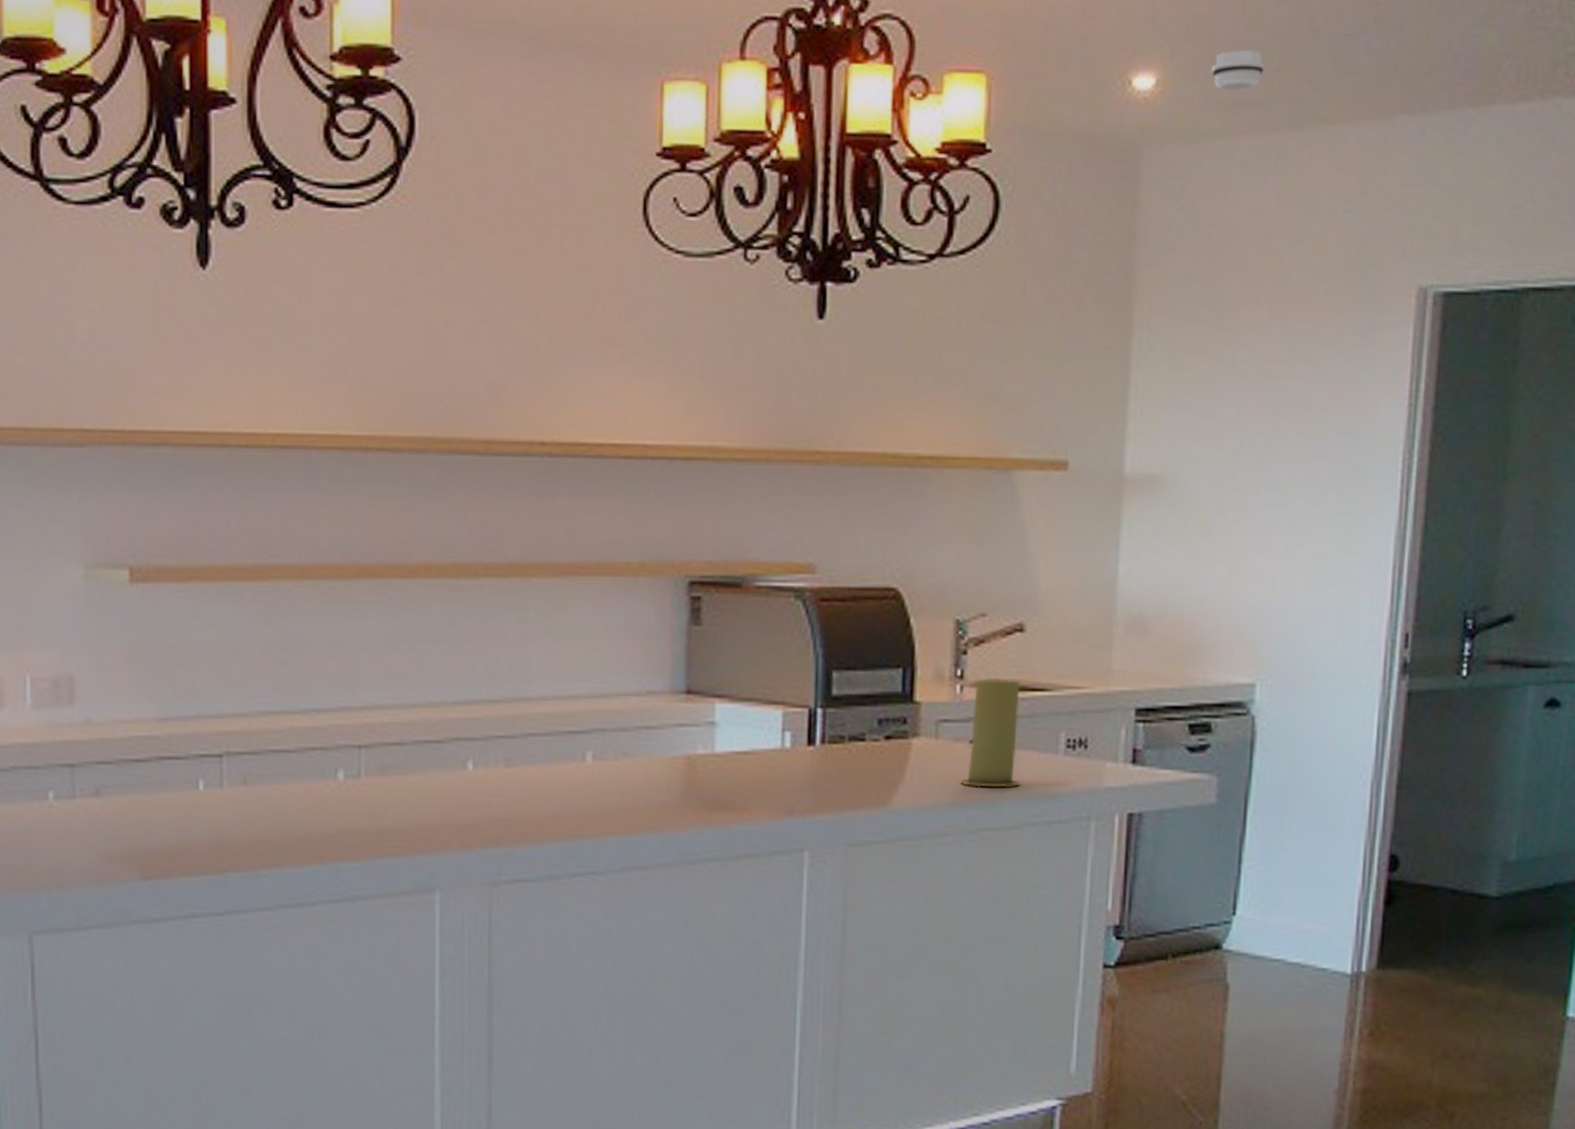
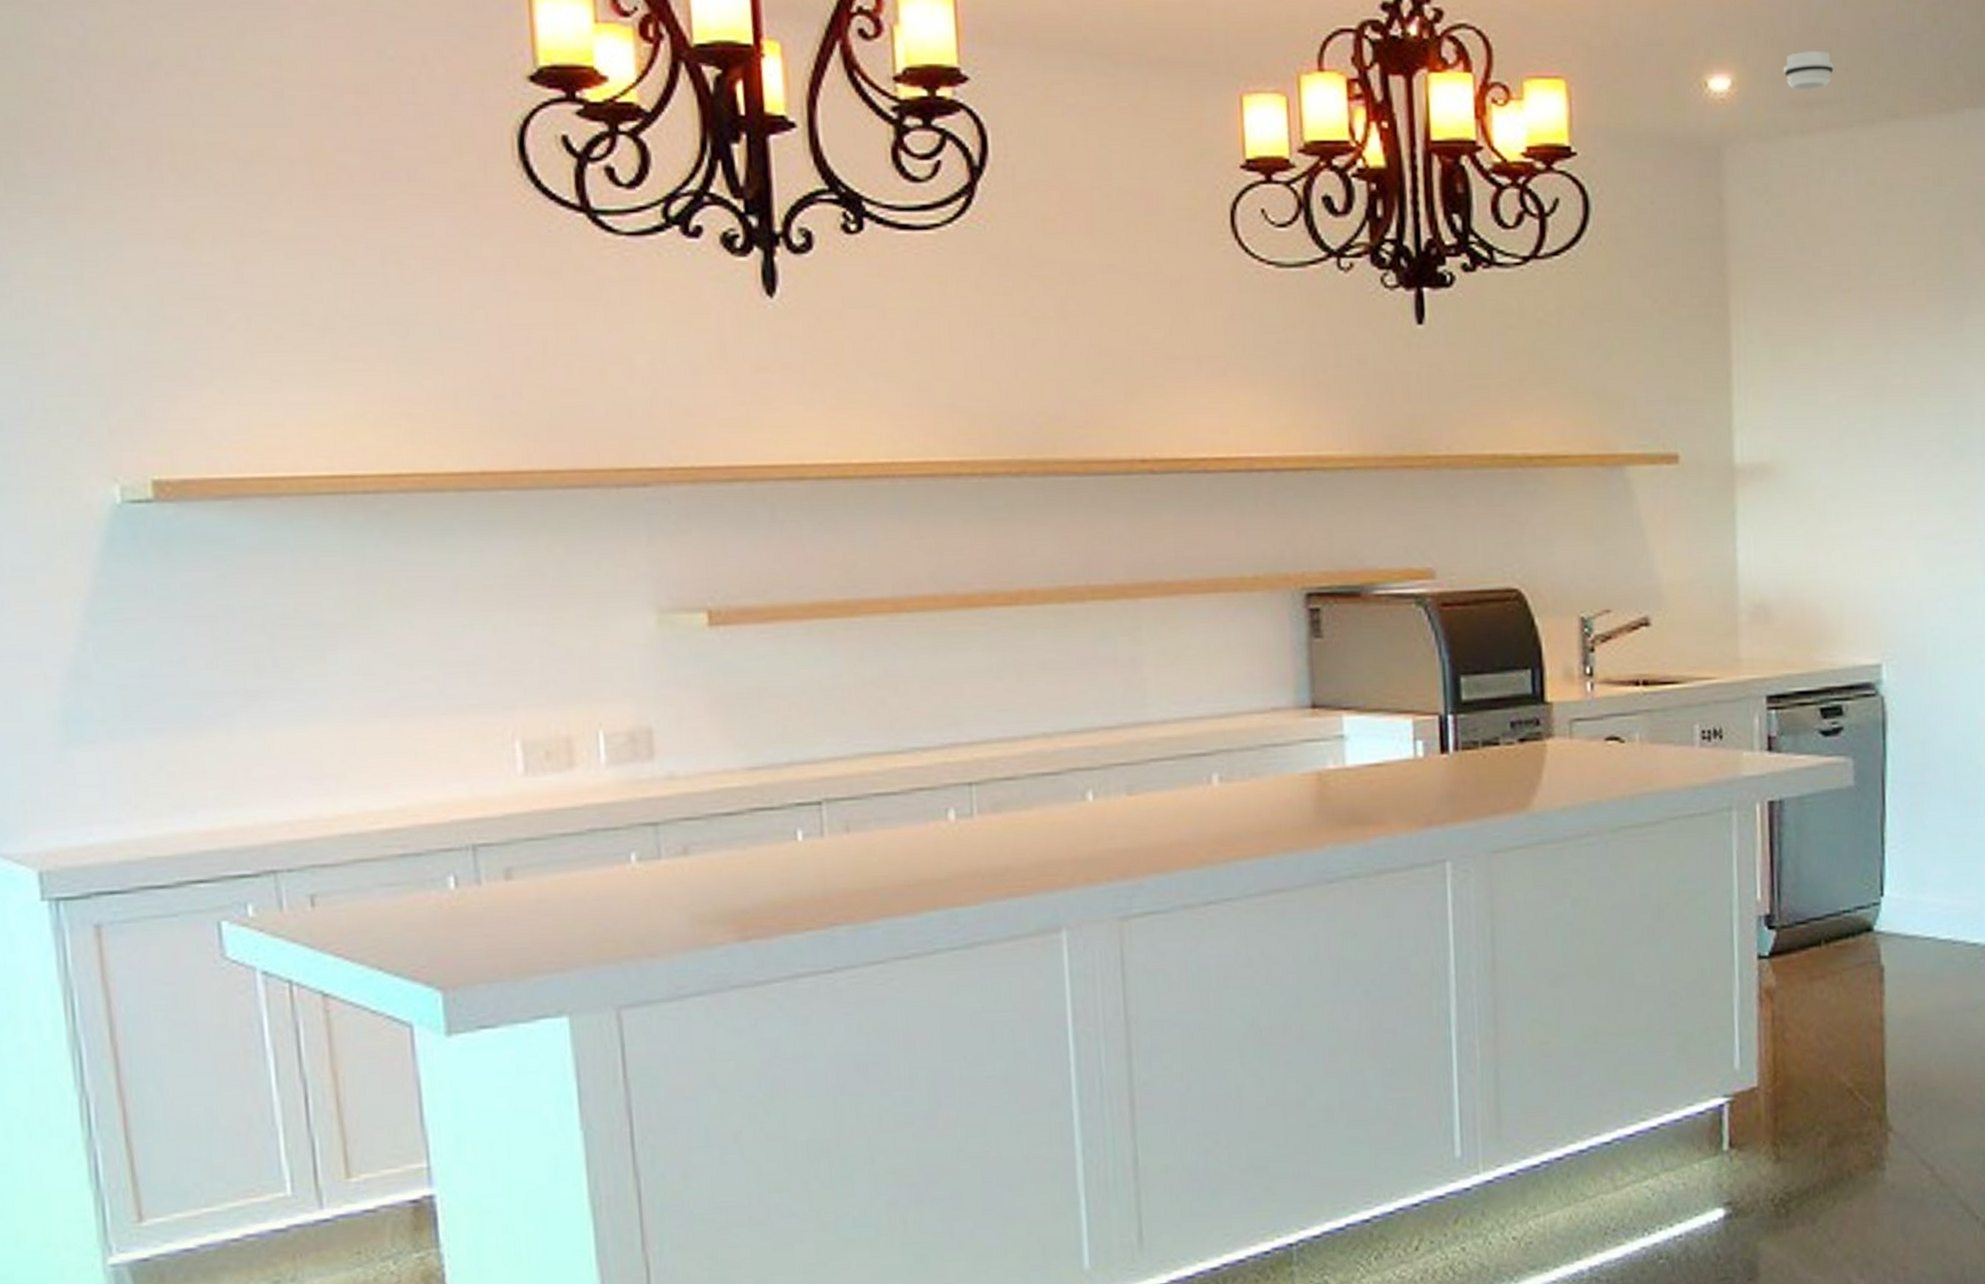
candle: present [960,677,1020,788] -> none [1598,673,1659,785]

